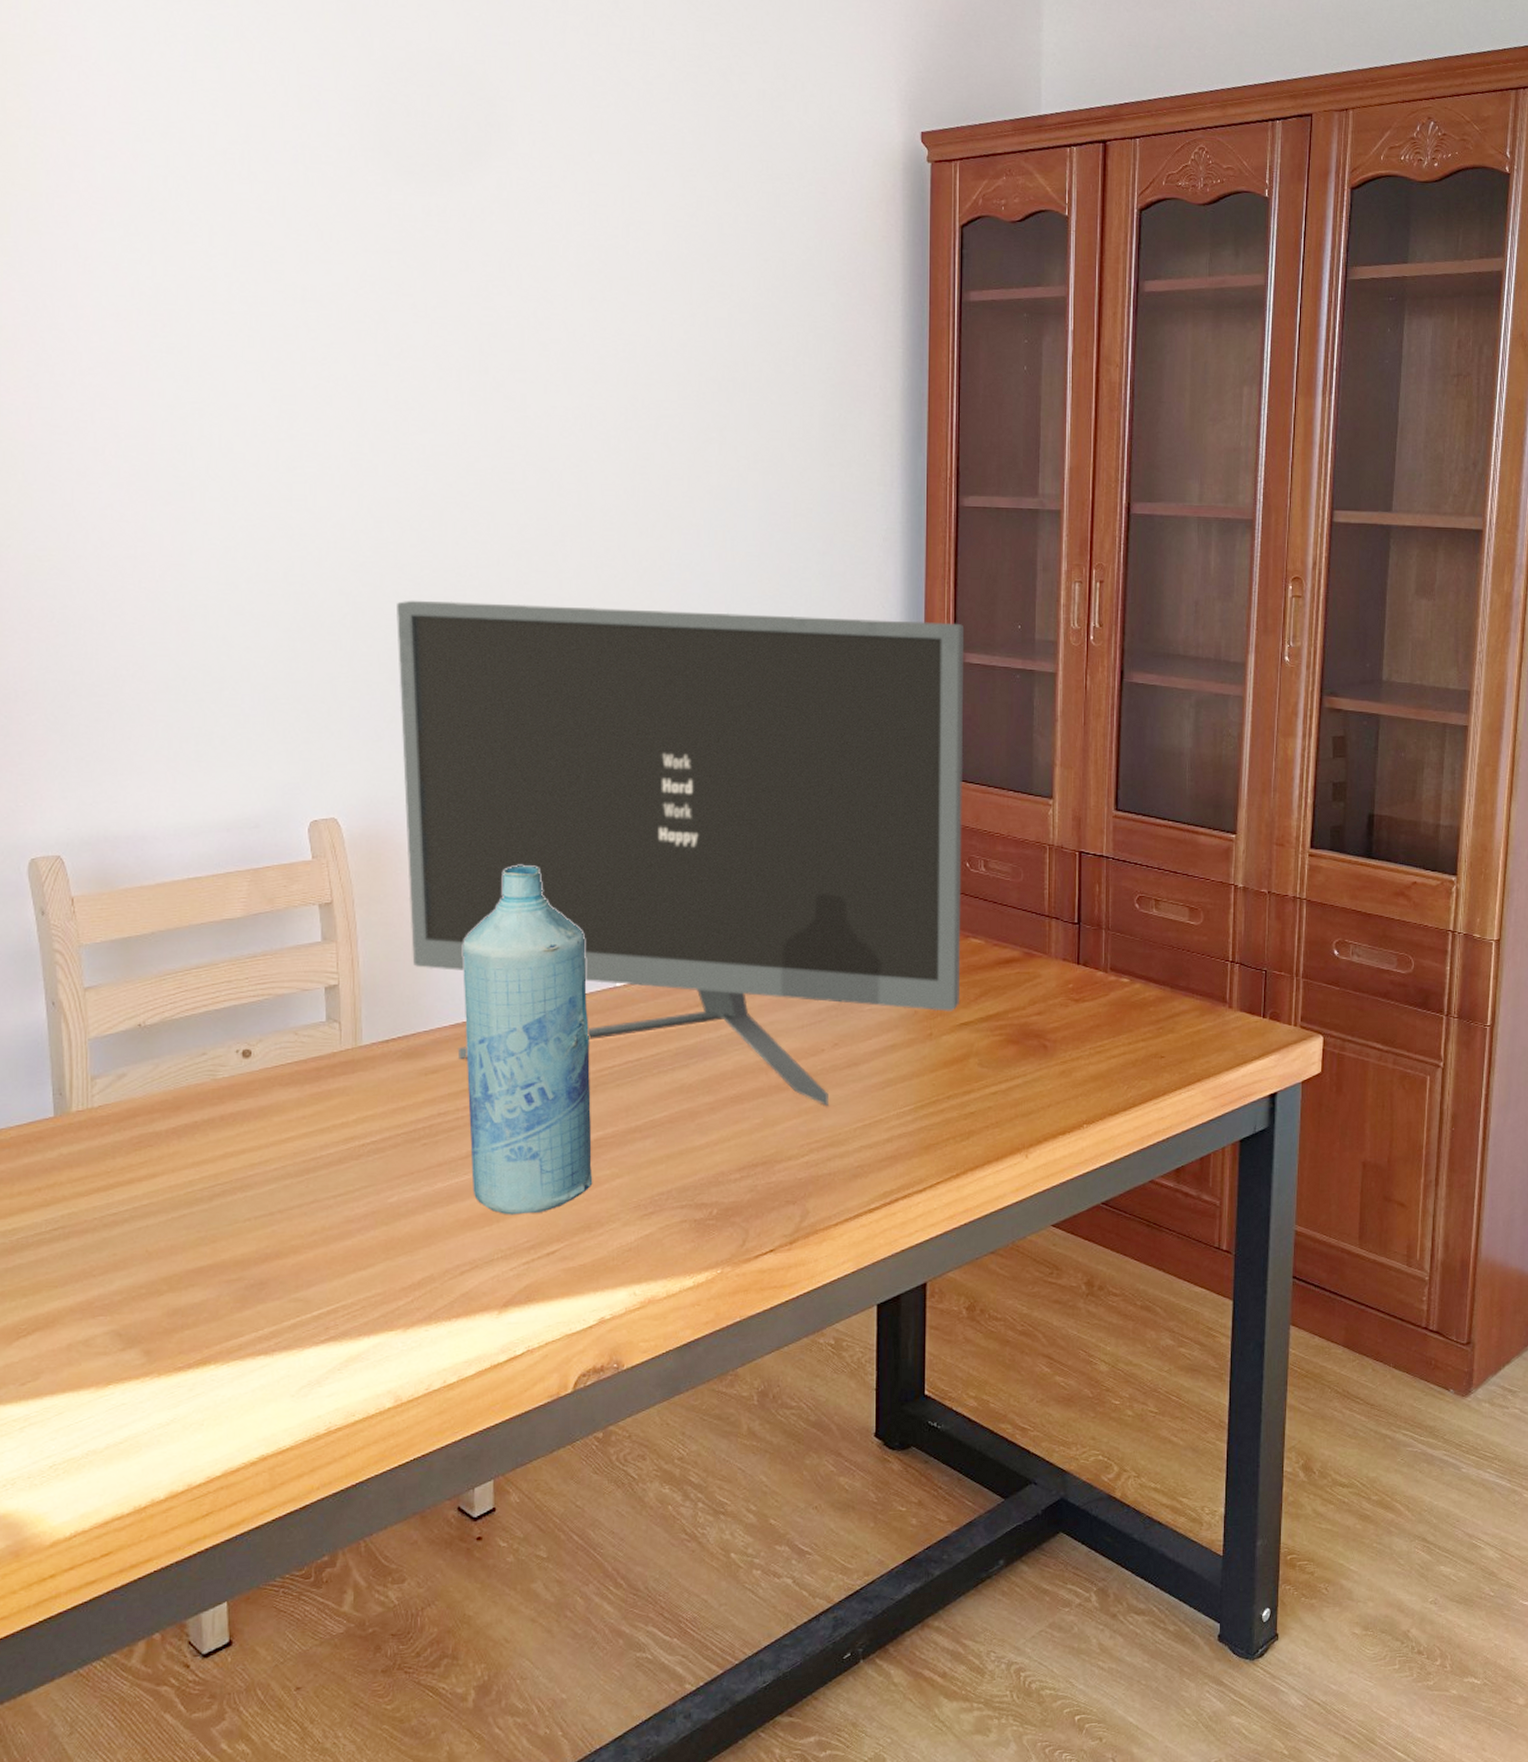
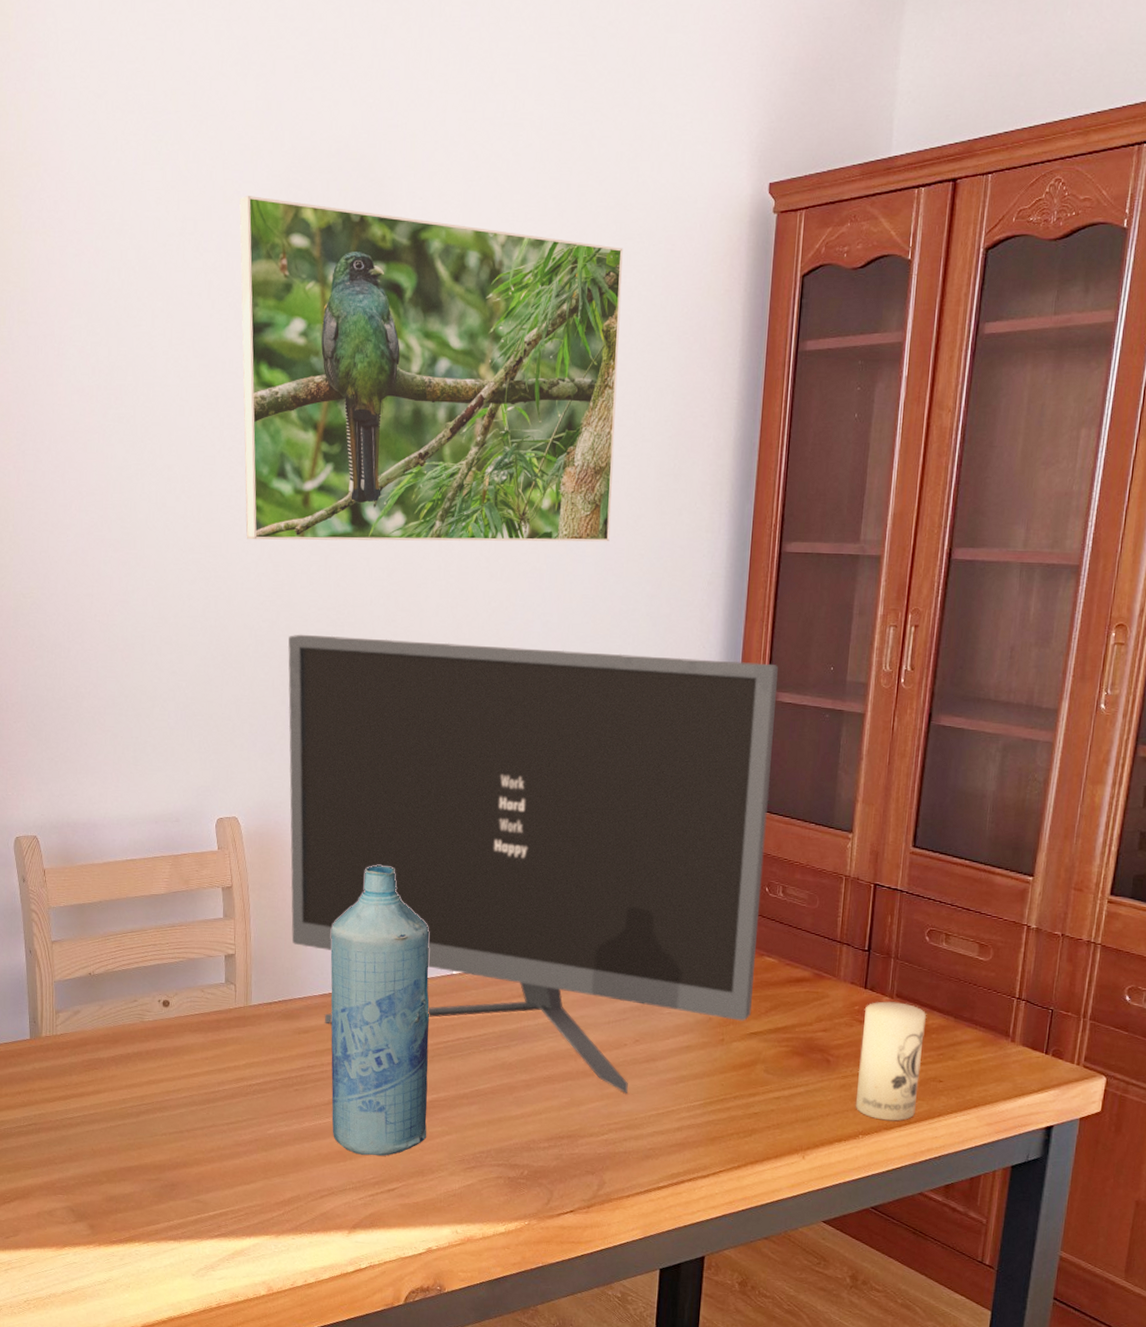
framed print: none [319,105,774,496] -> present [239,196,623,542]
candle: none [1077,976,1143,1106] -> present [855,1001,927,1121]

